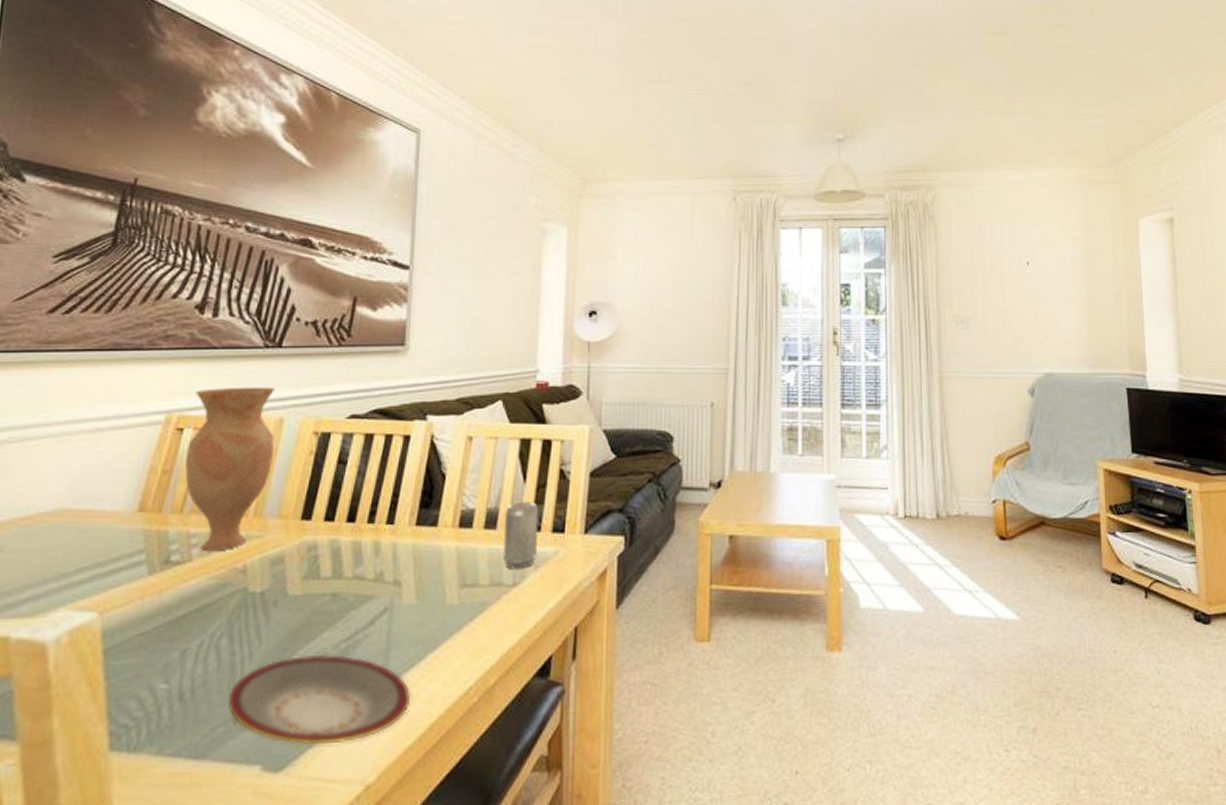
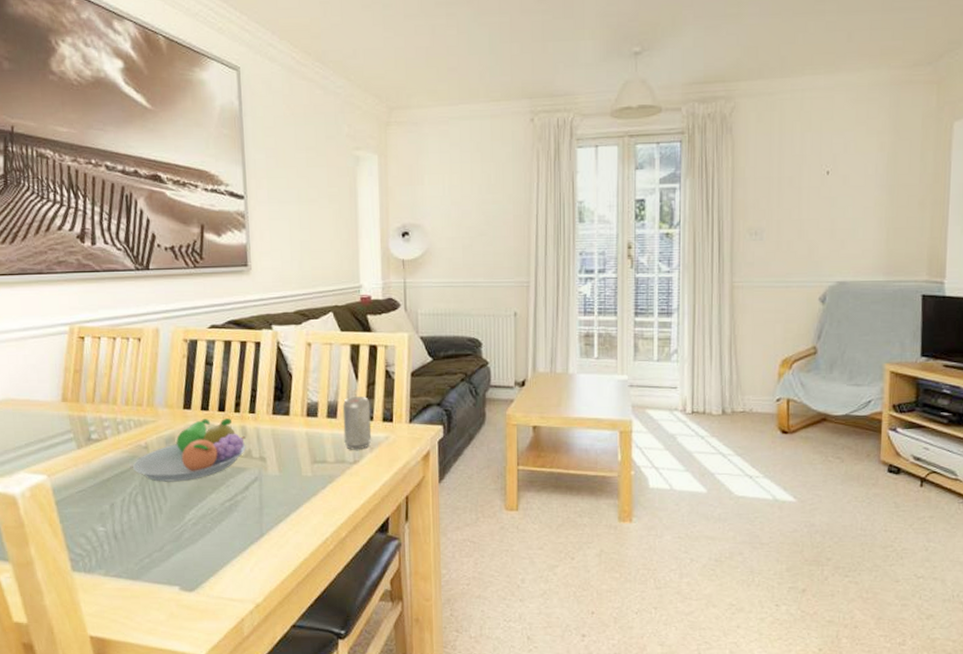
vase: present [184,386,275,552] -> none [88,302,155,433]
fruit bowl: none [222,531,378,618] -> present [133,419,246,482]
plate: present [227,654,412,746] -> none [149,510,283,574]

